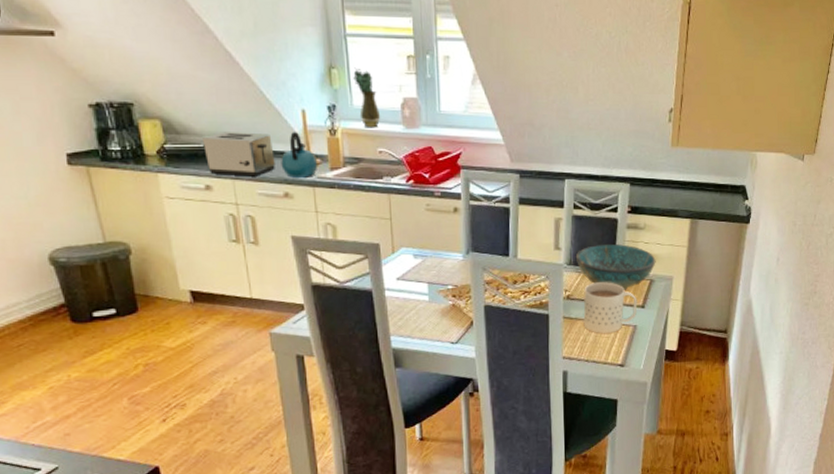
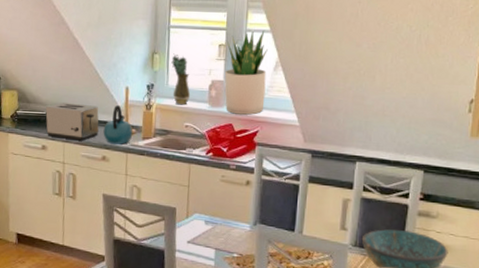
planter: none [415,39,465,135] -> present [224,31,268,115]

